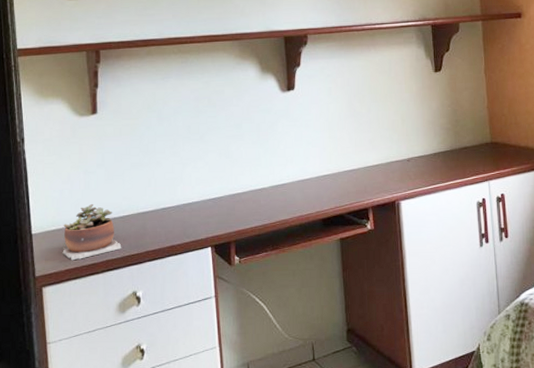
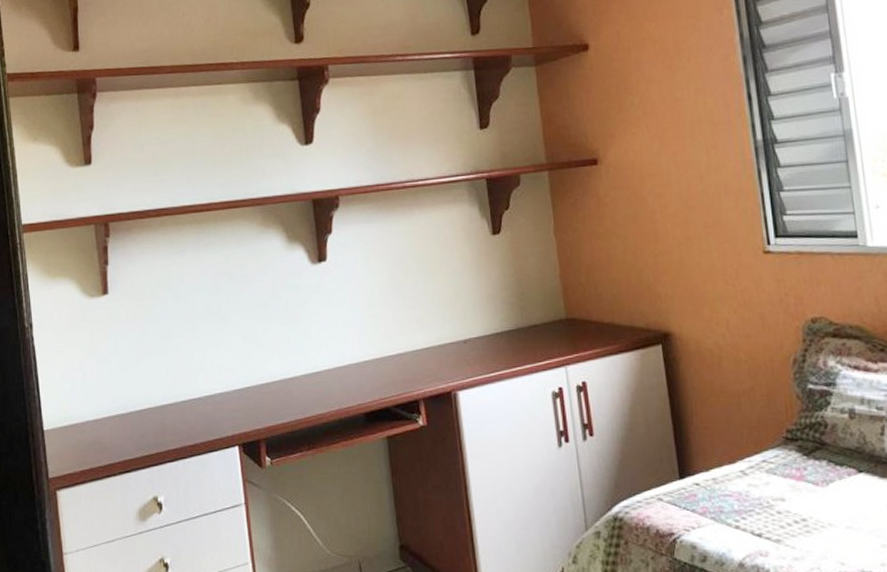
succulent plant: present [62,203,122,261] -> none [76,395,140,461]

